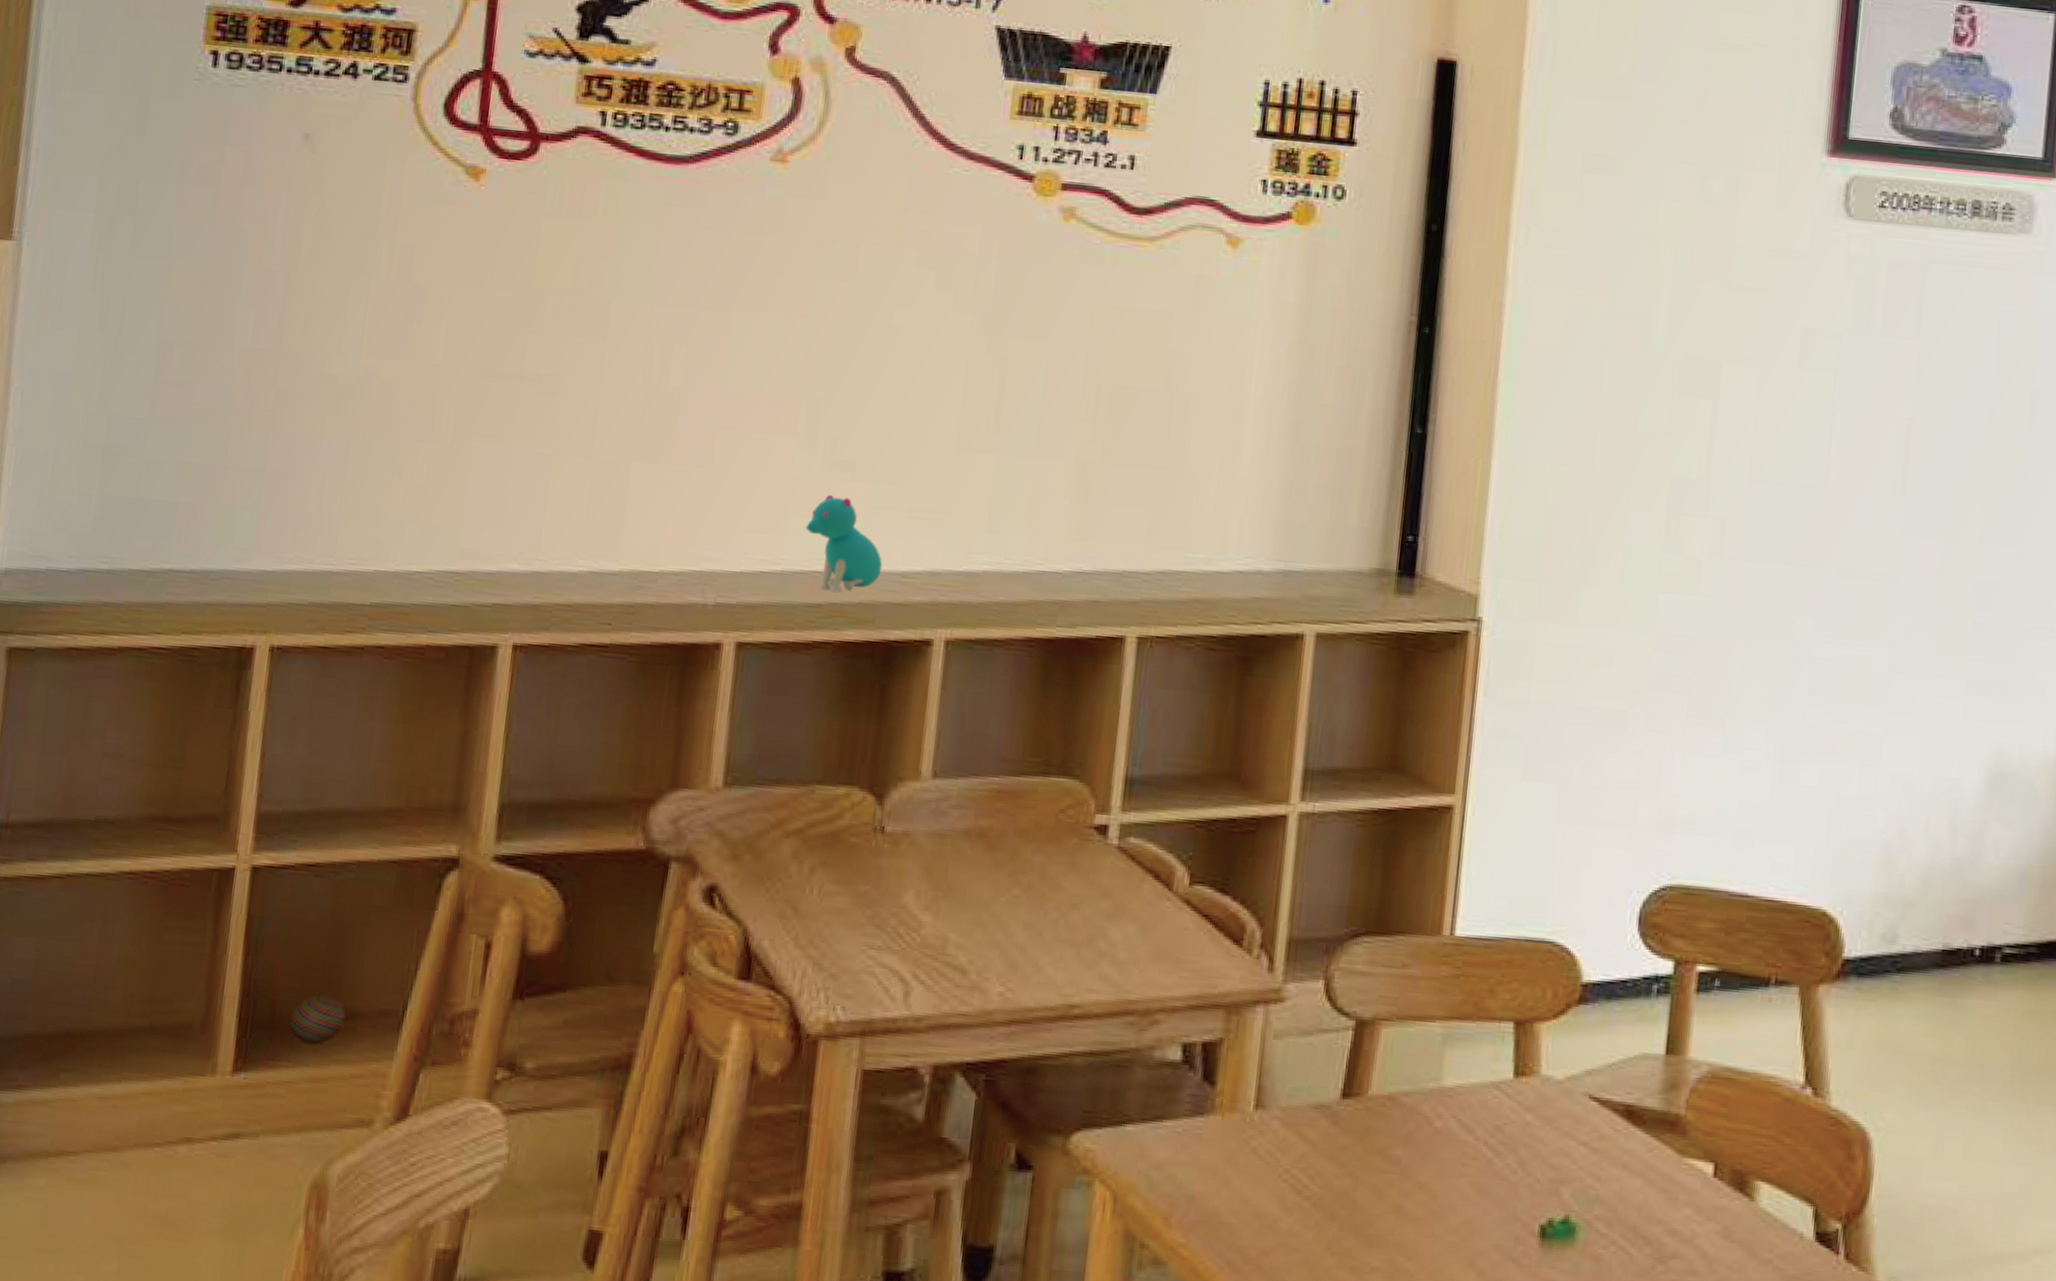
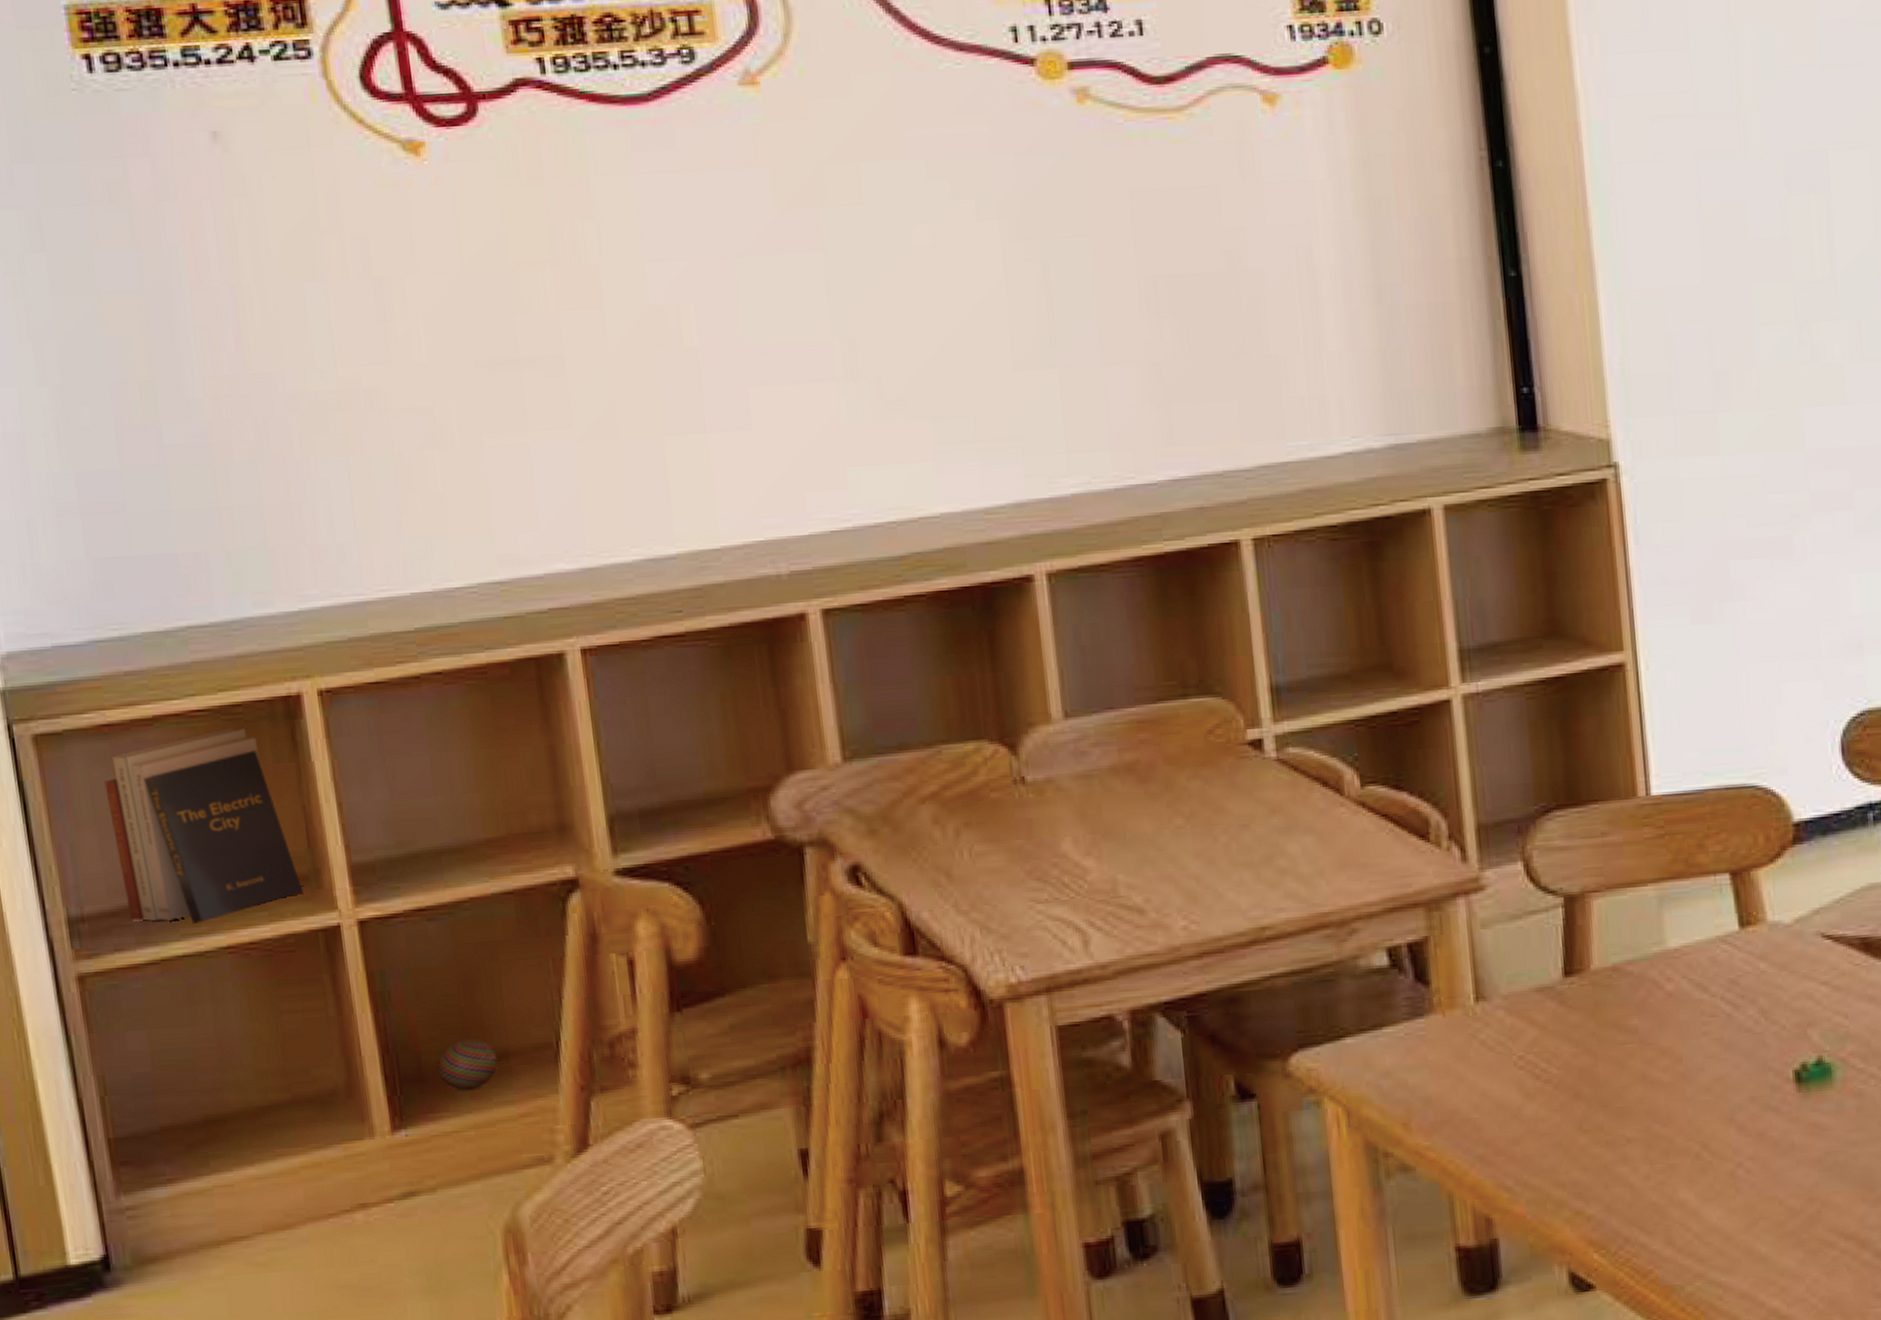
books: none [49,668,211,847] -> present [104,728,304,925]
toy animal: present [806,494,883,593] -> none [869,438,962,542]

